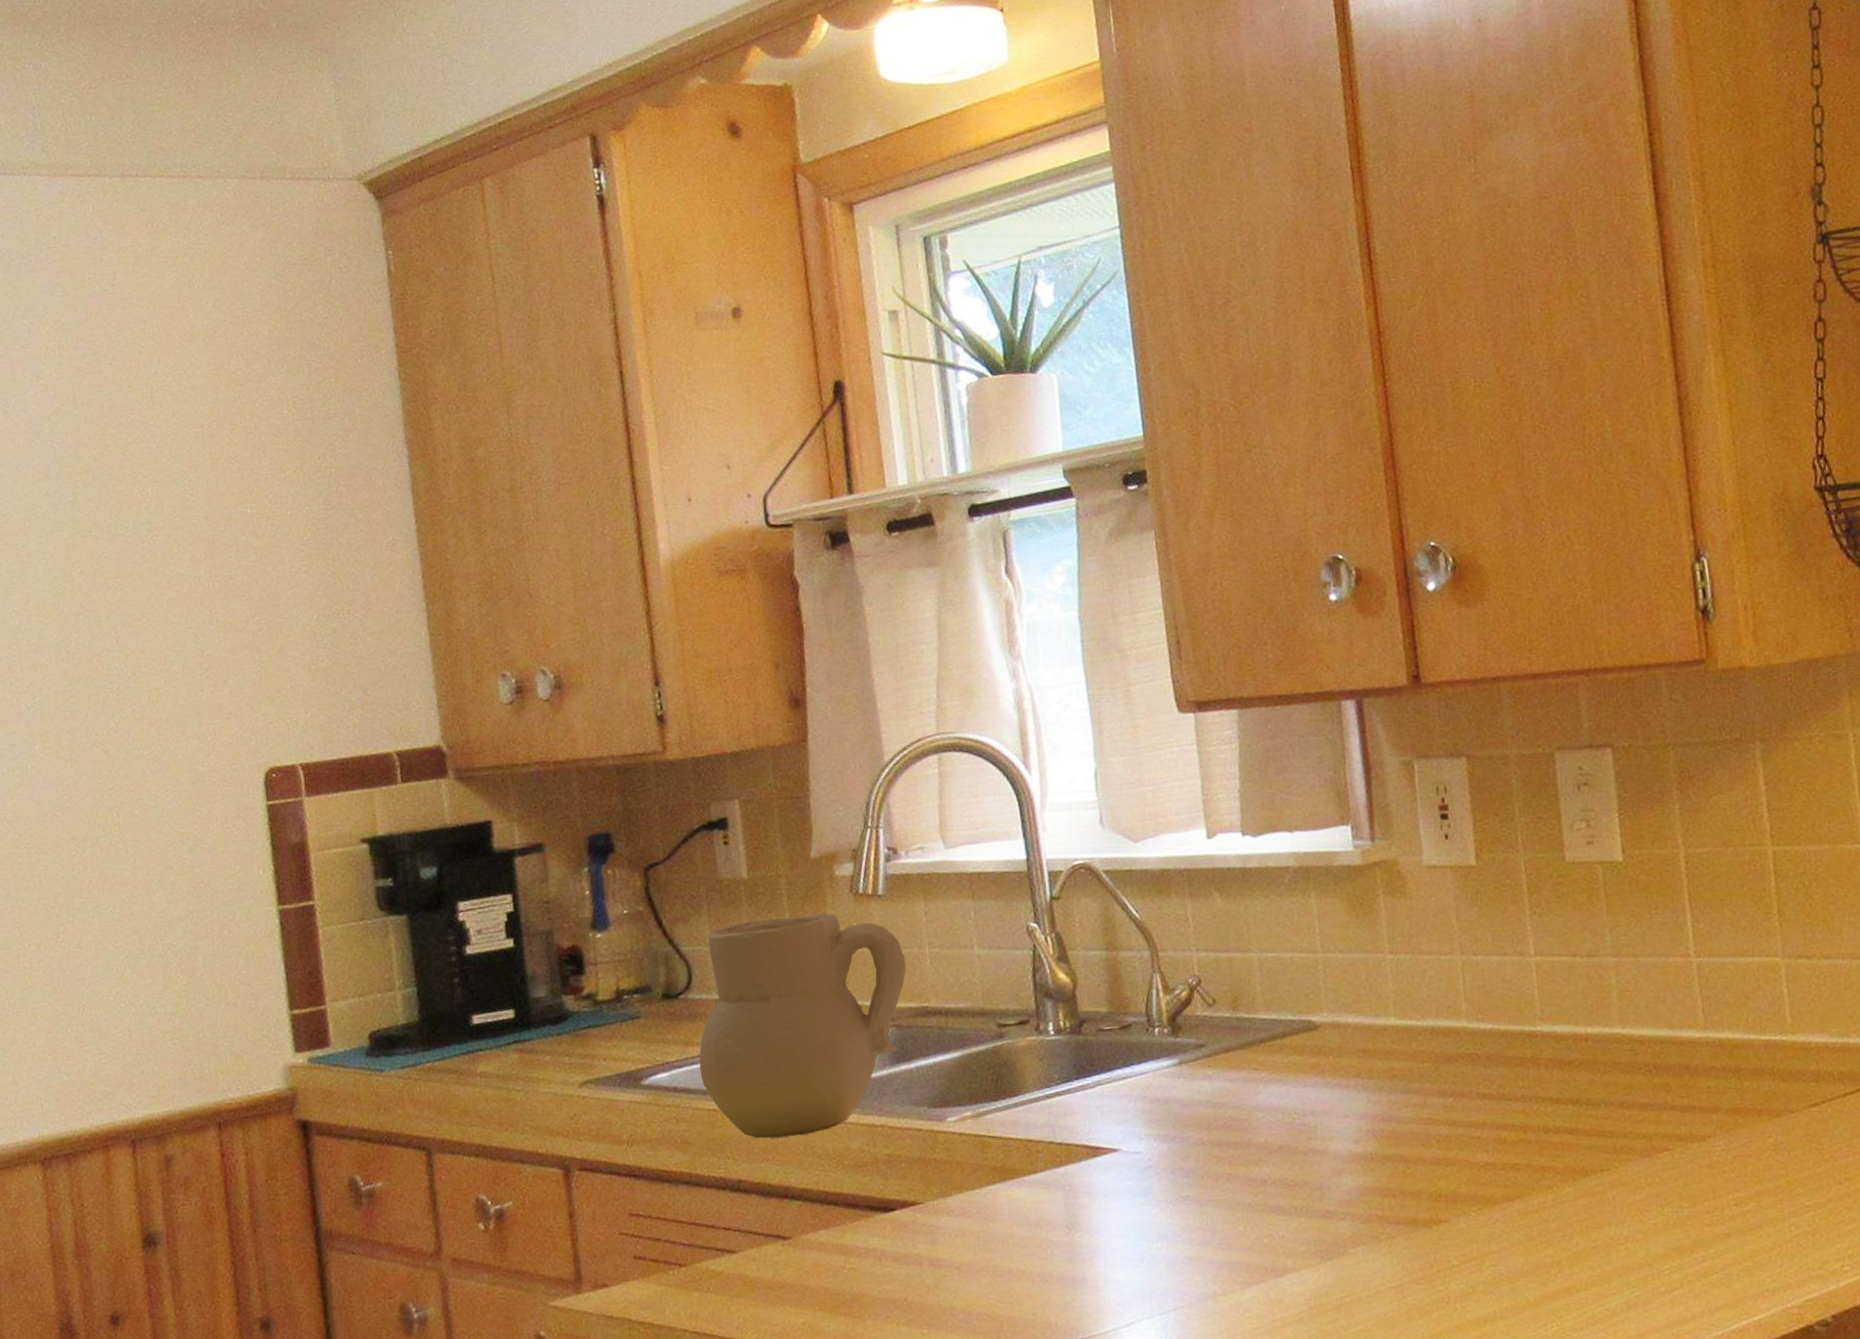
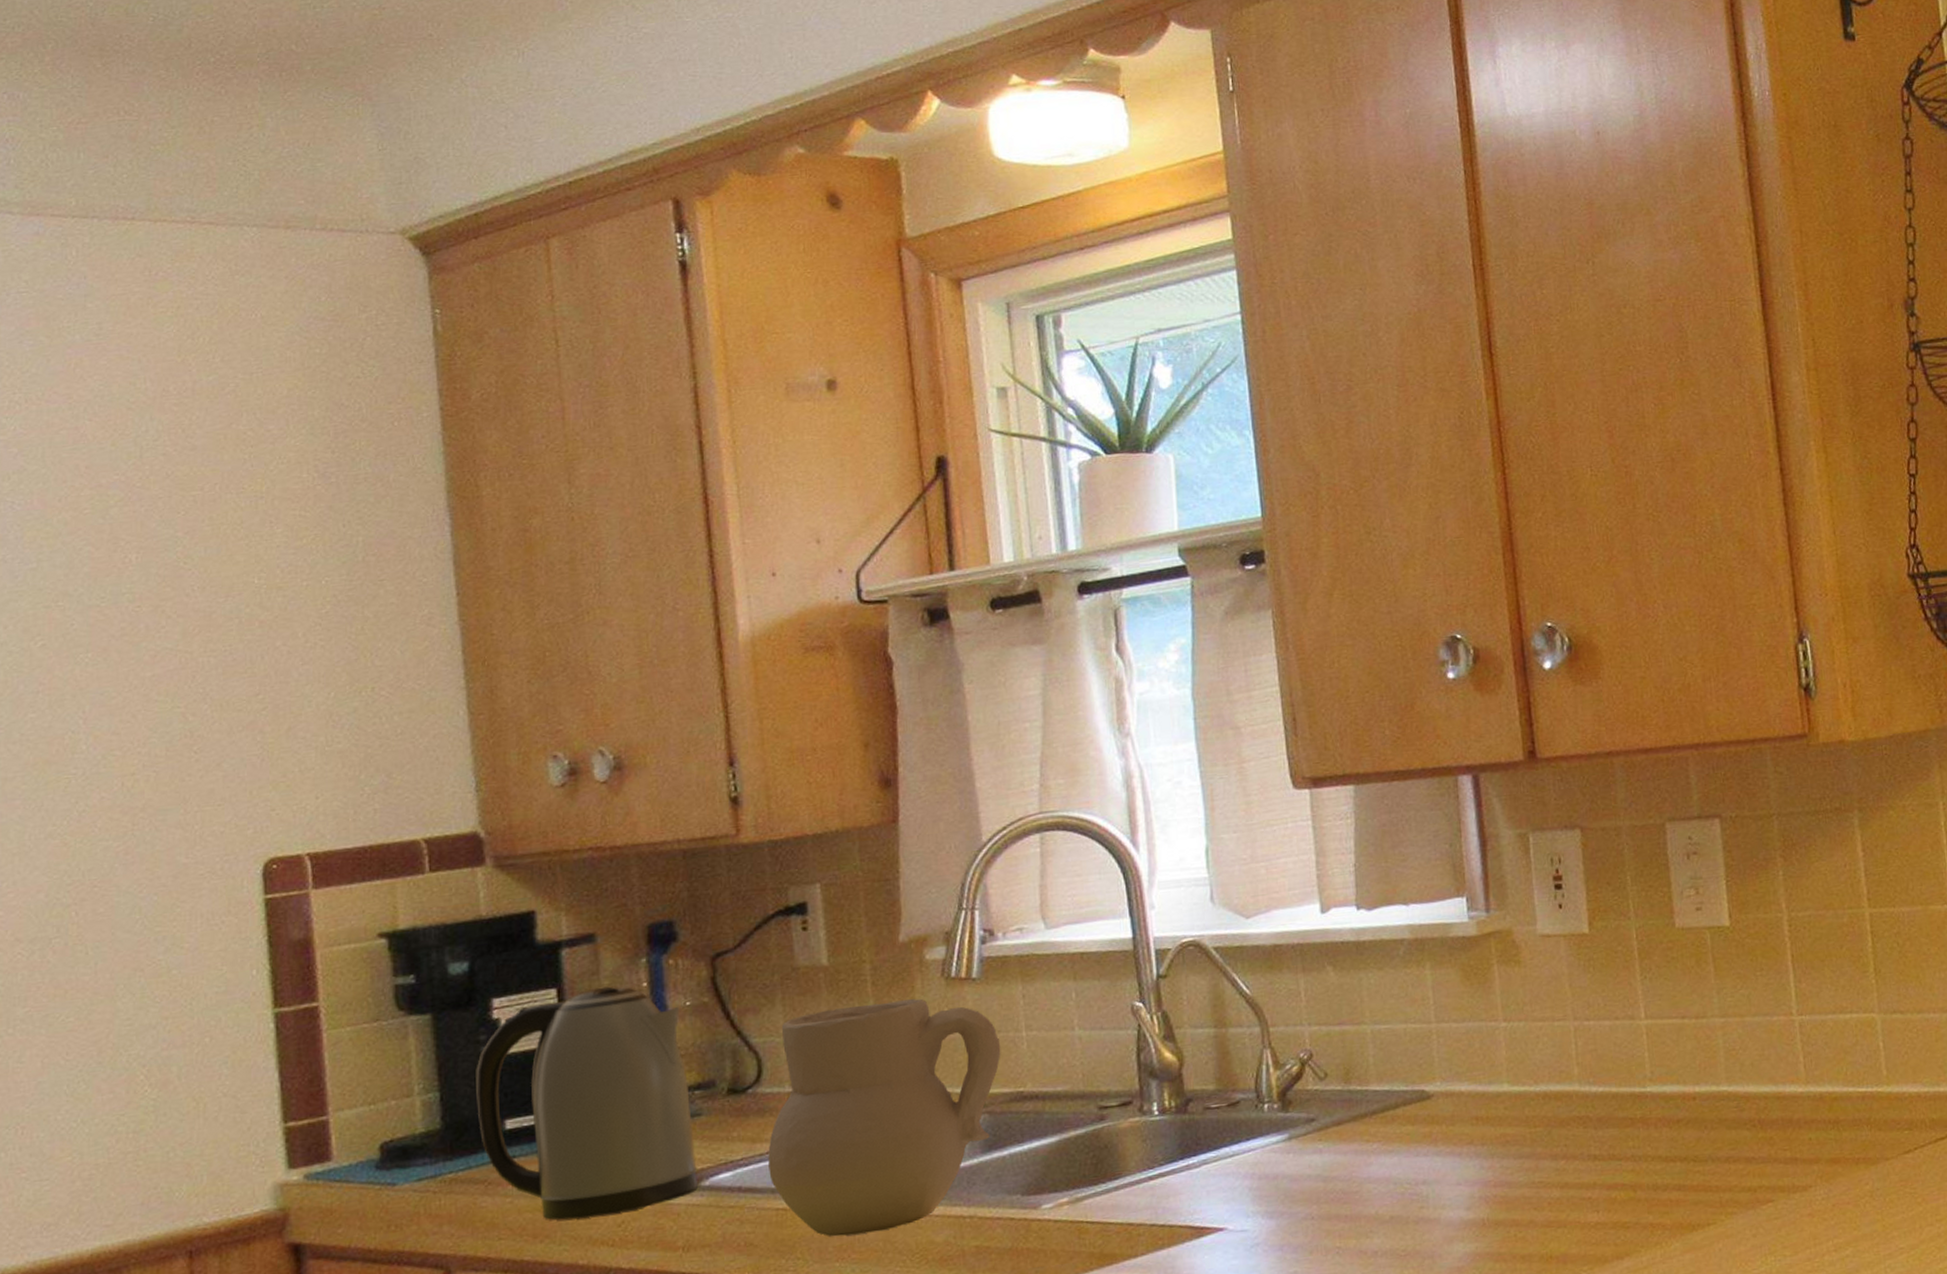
kettle: none [446,893,639,1111] -> present [476,986,698,1220]

